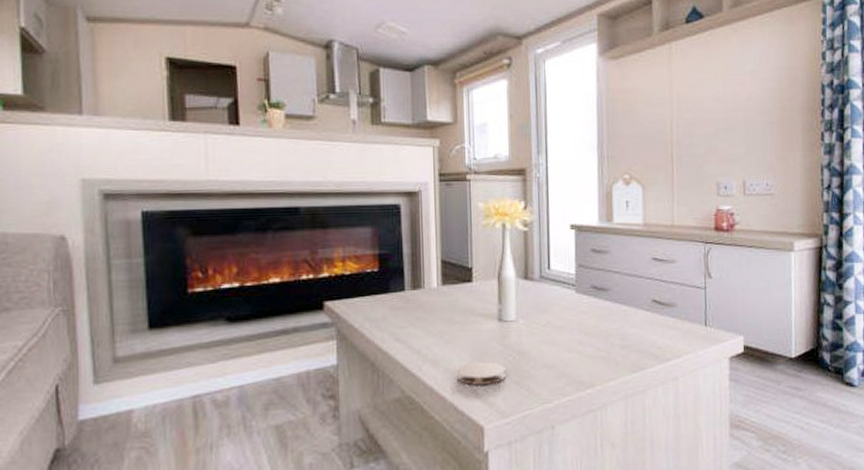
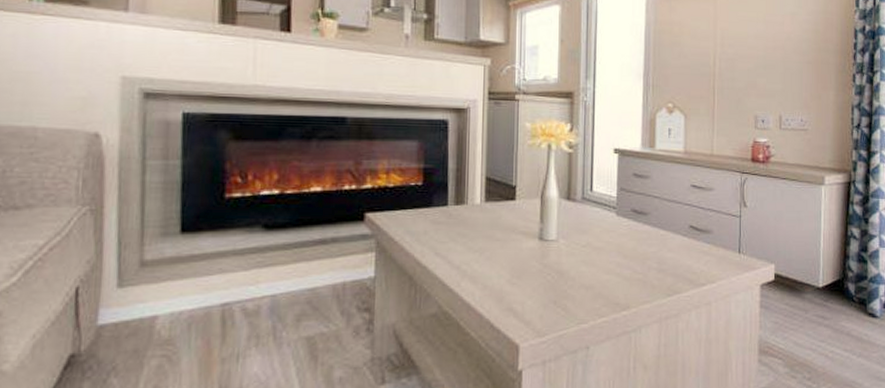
coaster: present [456,362,507,385] -> none [494,280,545,303]

